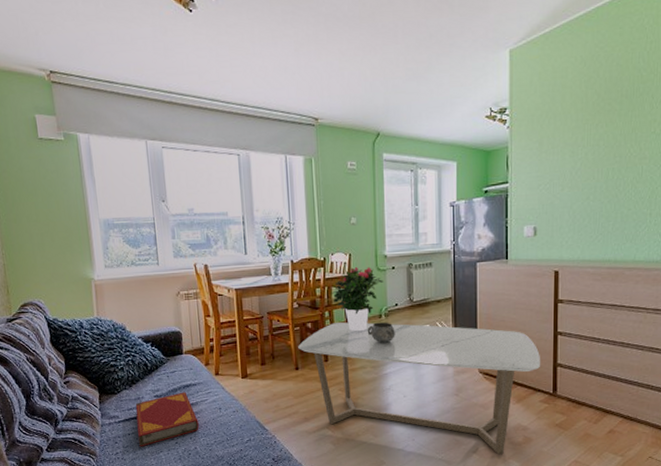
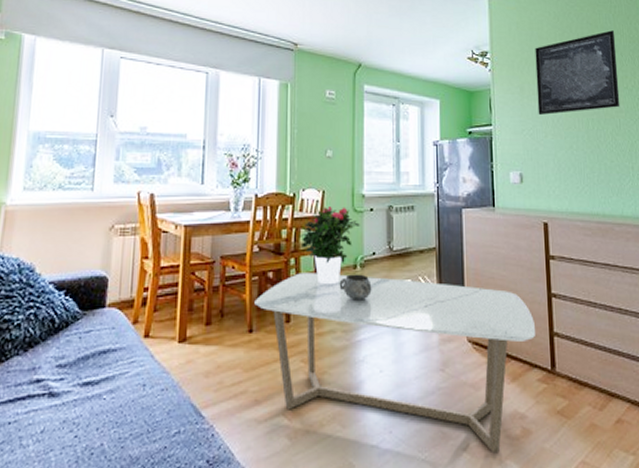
hardback book: present [135,392,199,447] -> none [21,360,112,444]
wall art: none [556,70,648,169] -> present [535,30,620,116]

